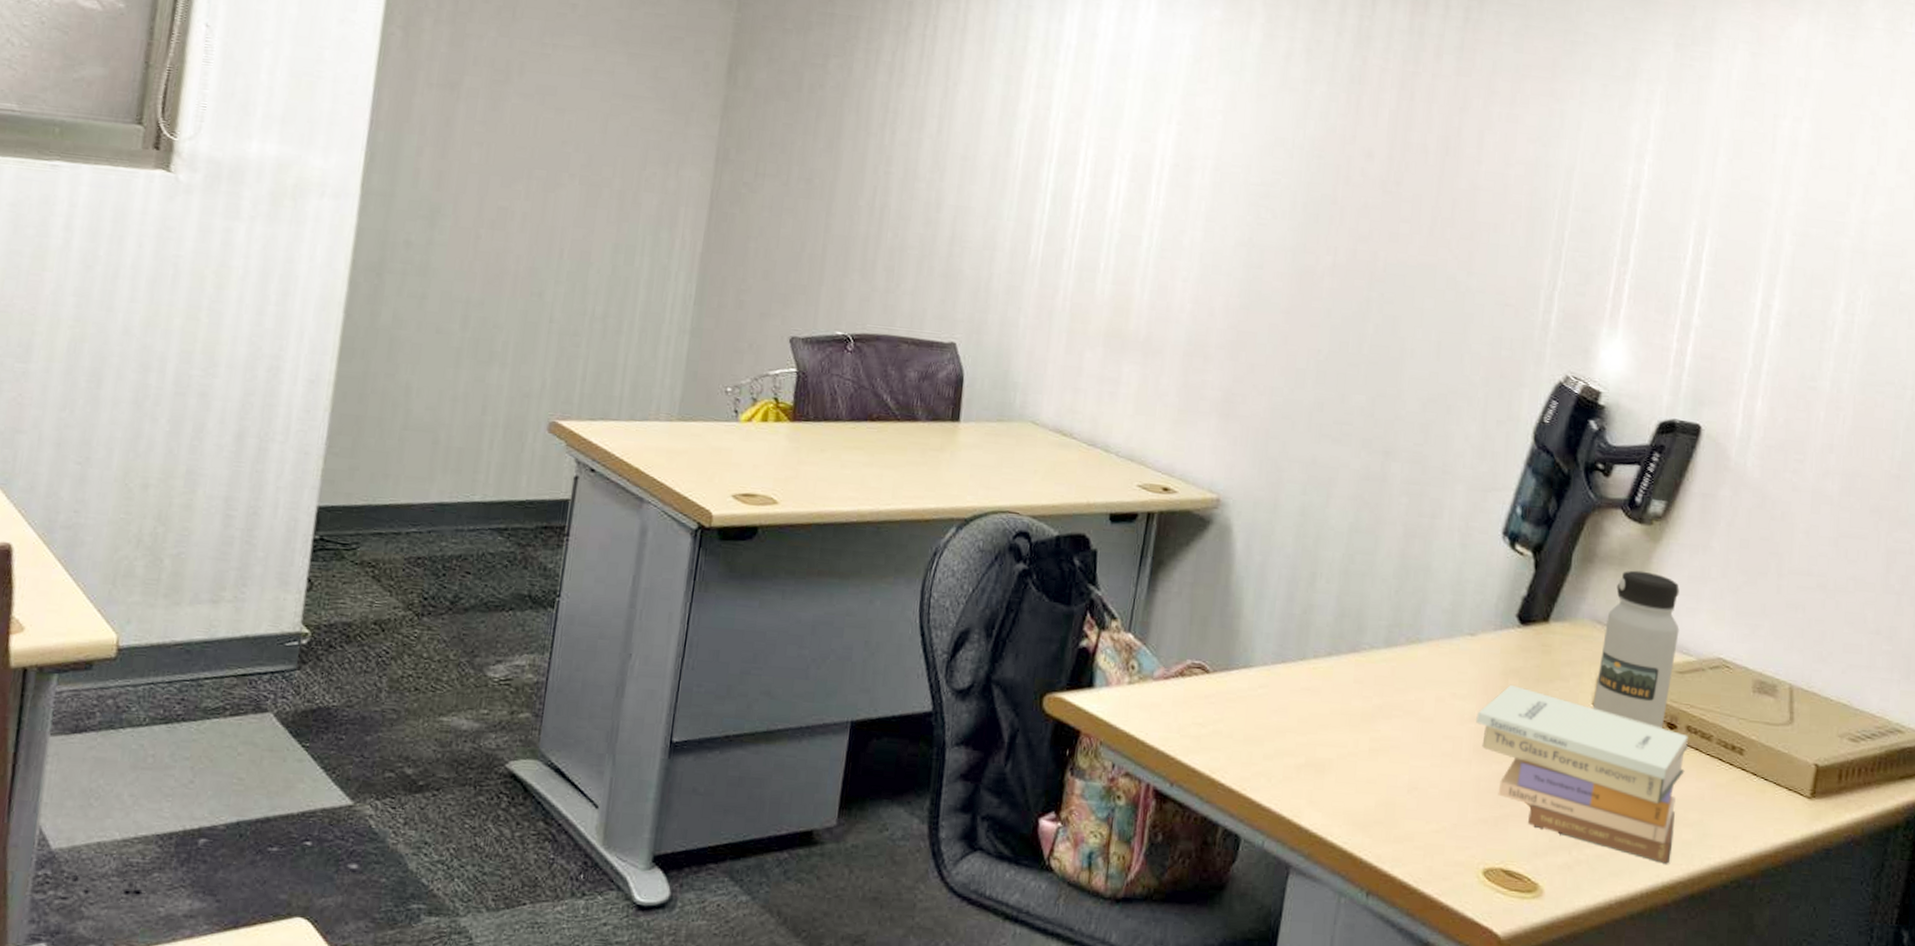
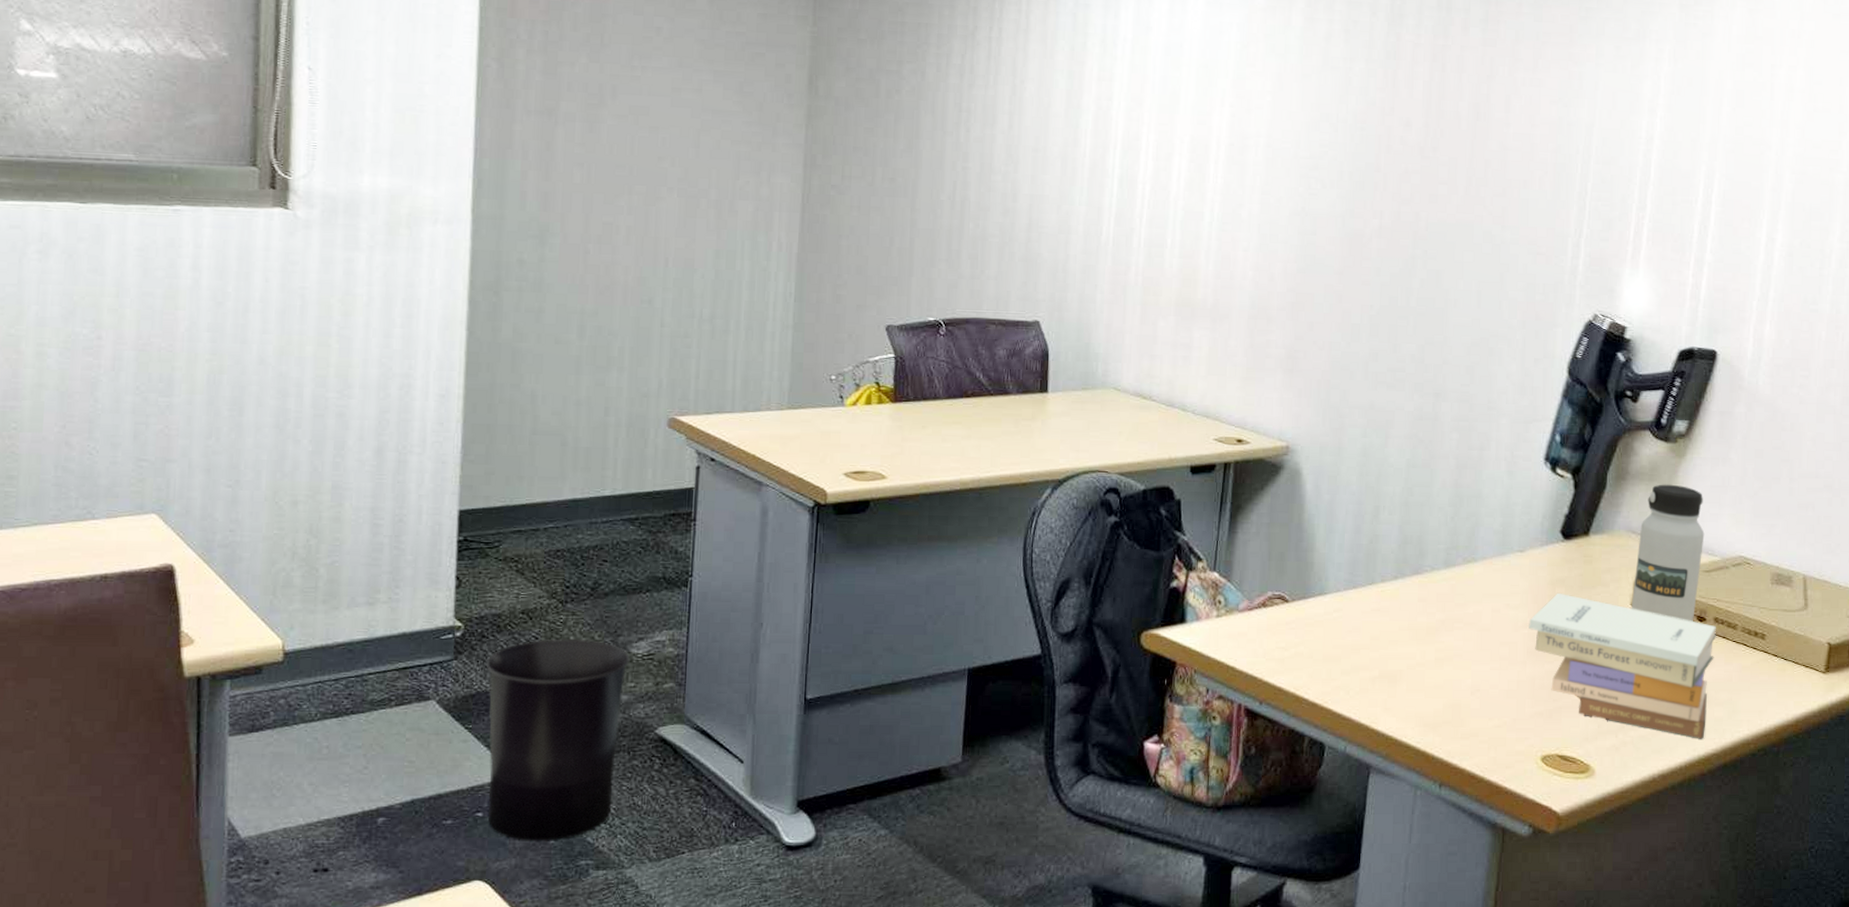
waste bin: none [317,654,486,879] -> present [485,638,631,840]

